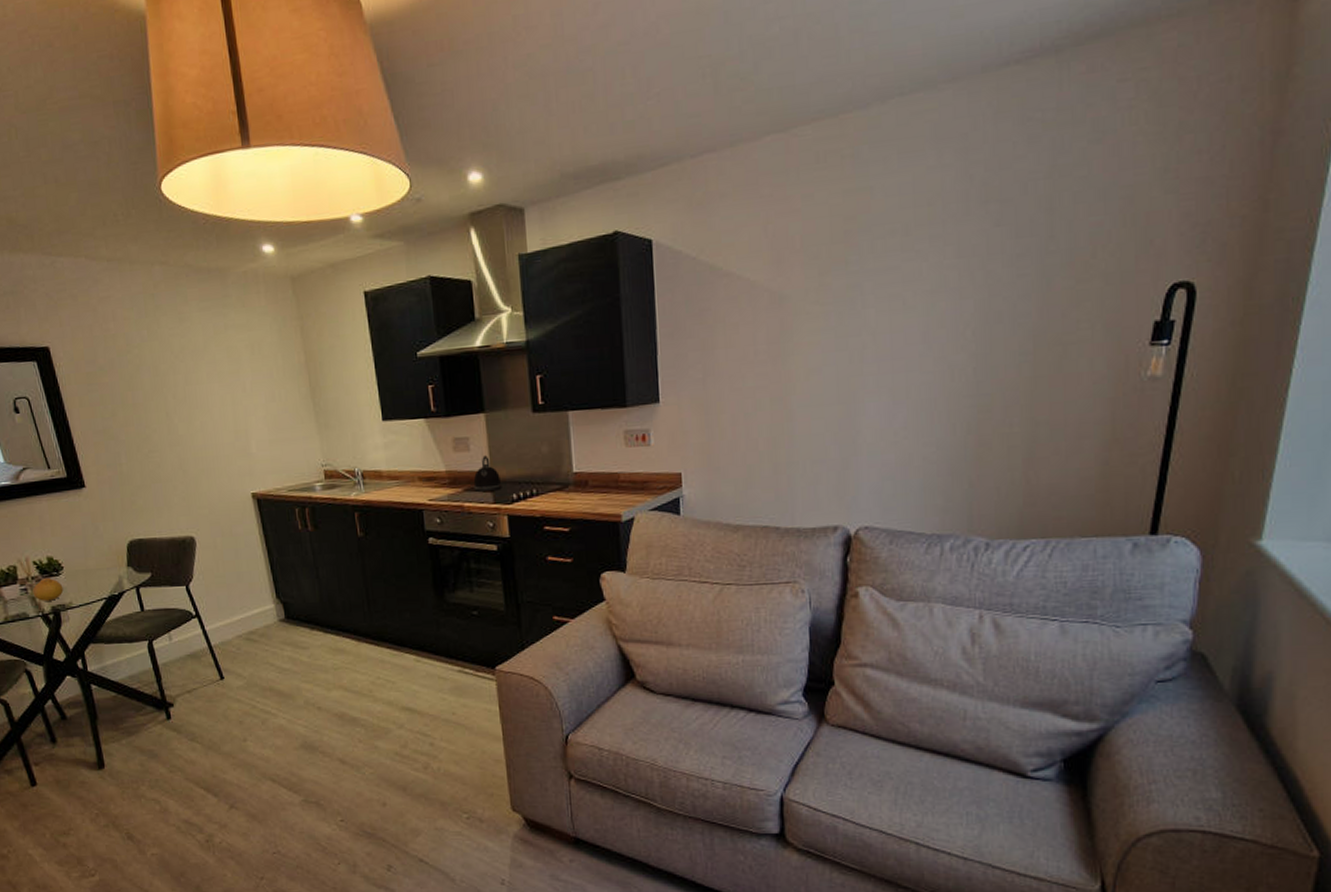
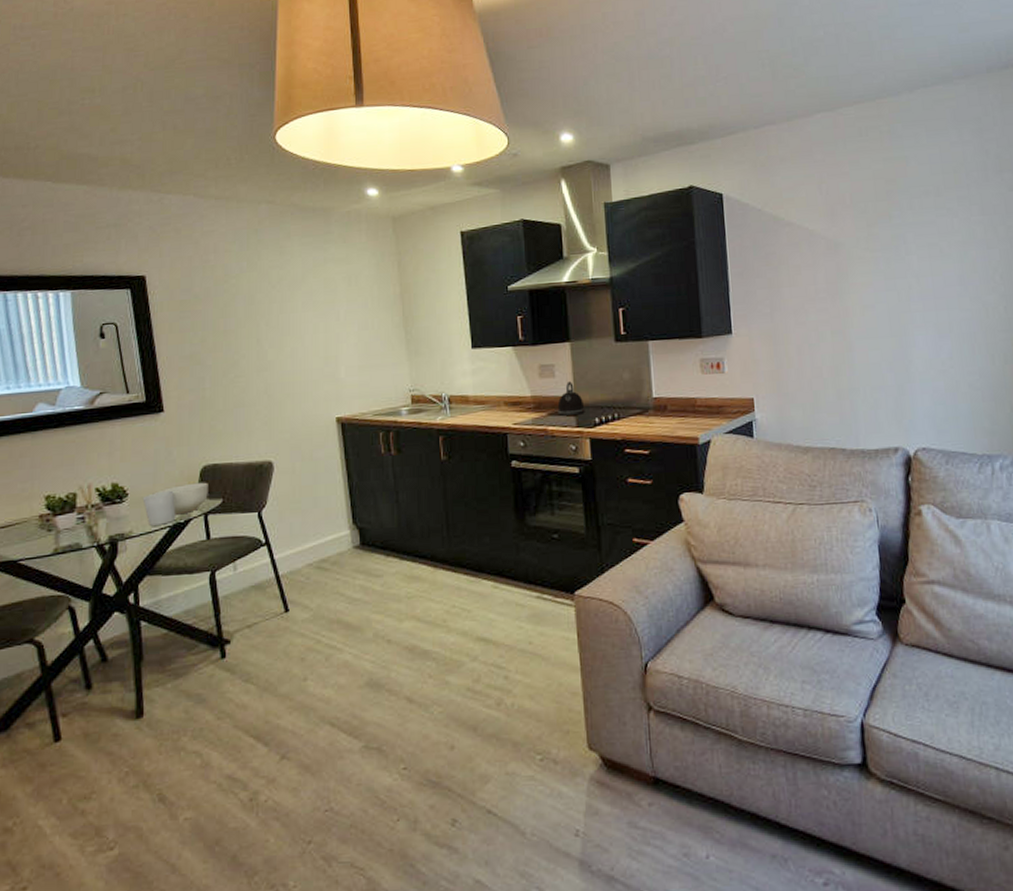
fruit: present [33,577,64,601] -> none [90,505,125,531]
candle holder: none [77,564,111,599] -> present [142,490,176,527]
bowl: none [86,556,137,588] -> present [152,482,208,515]

